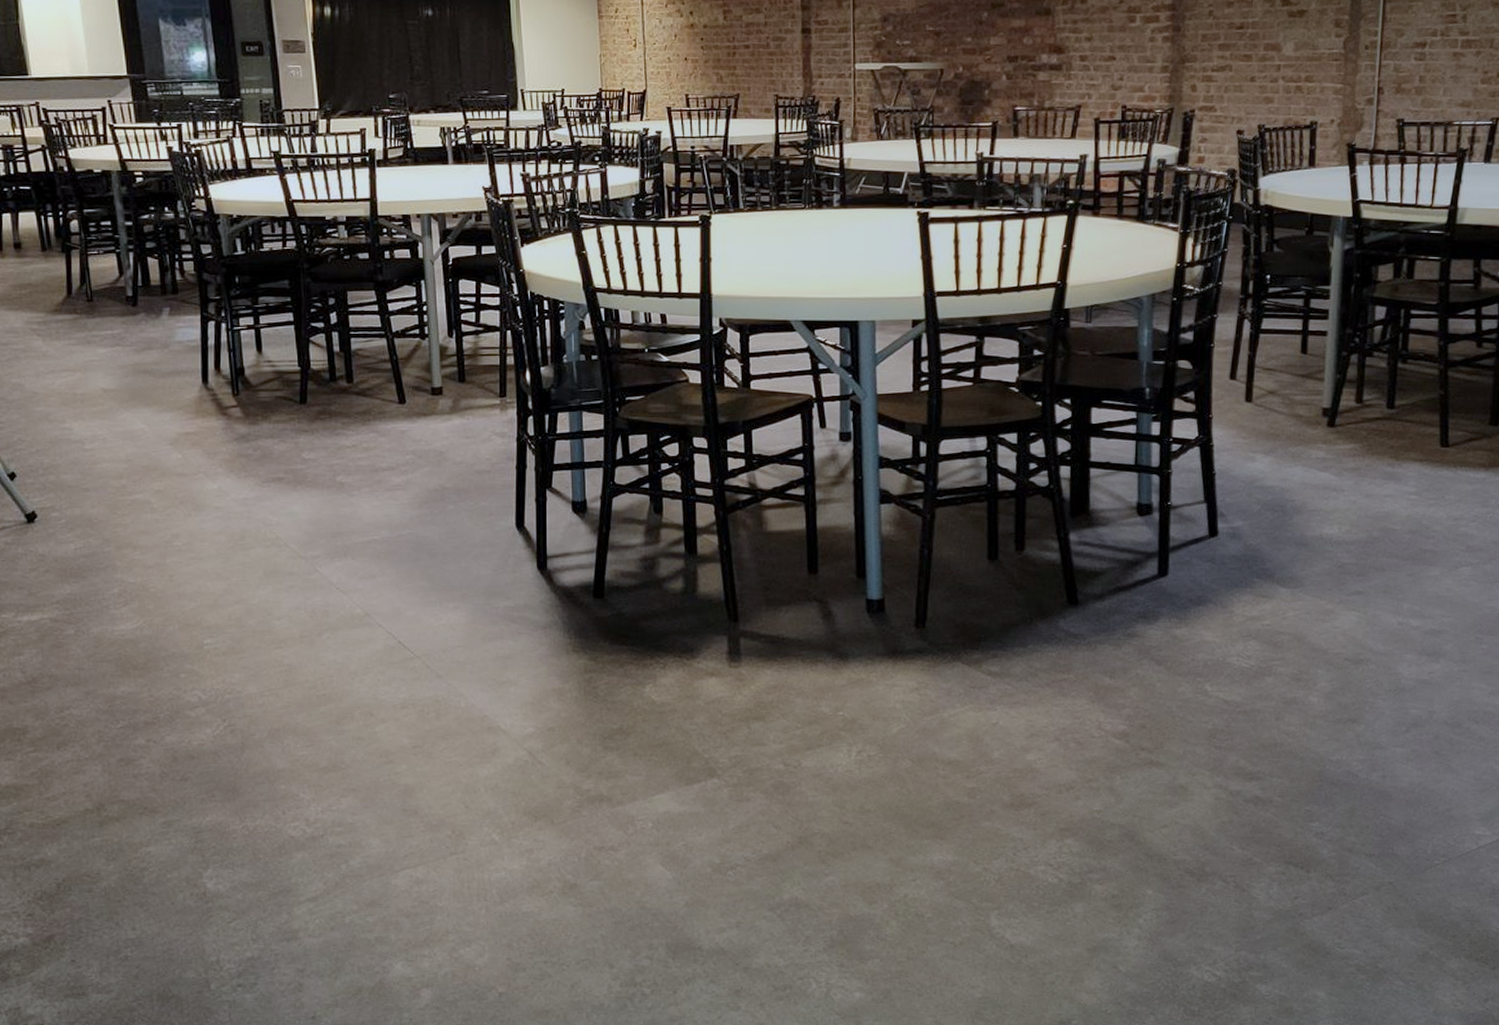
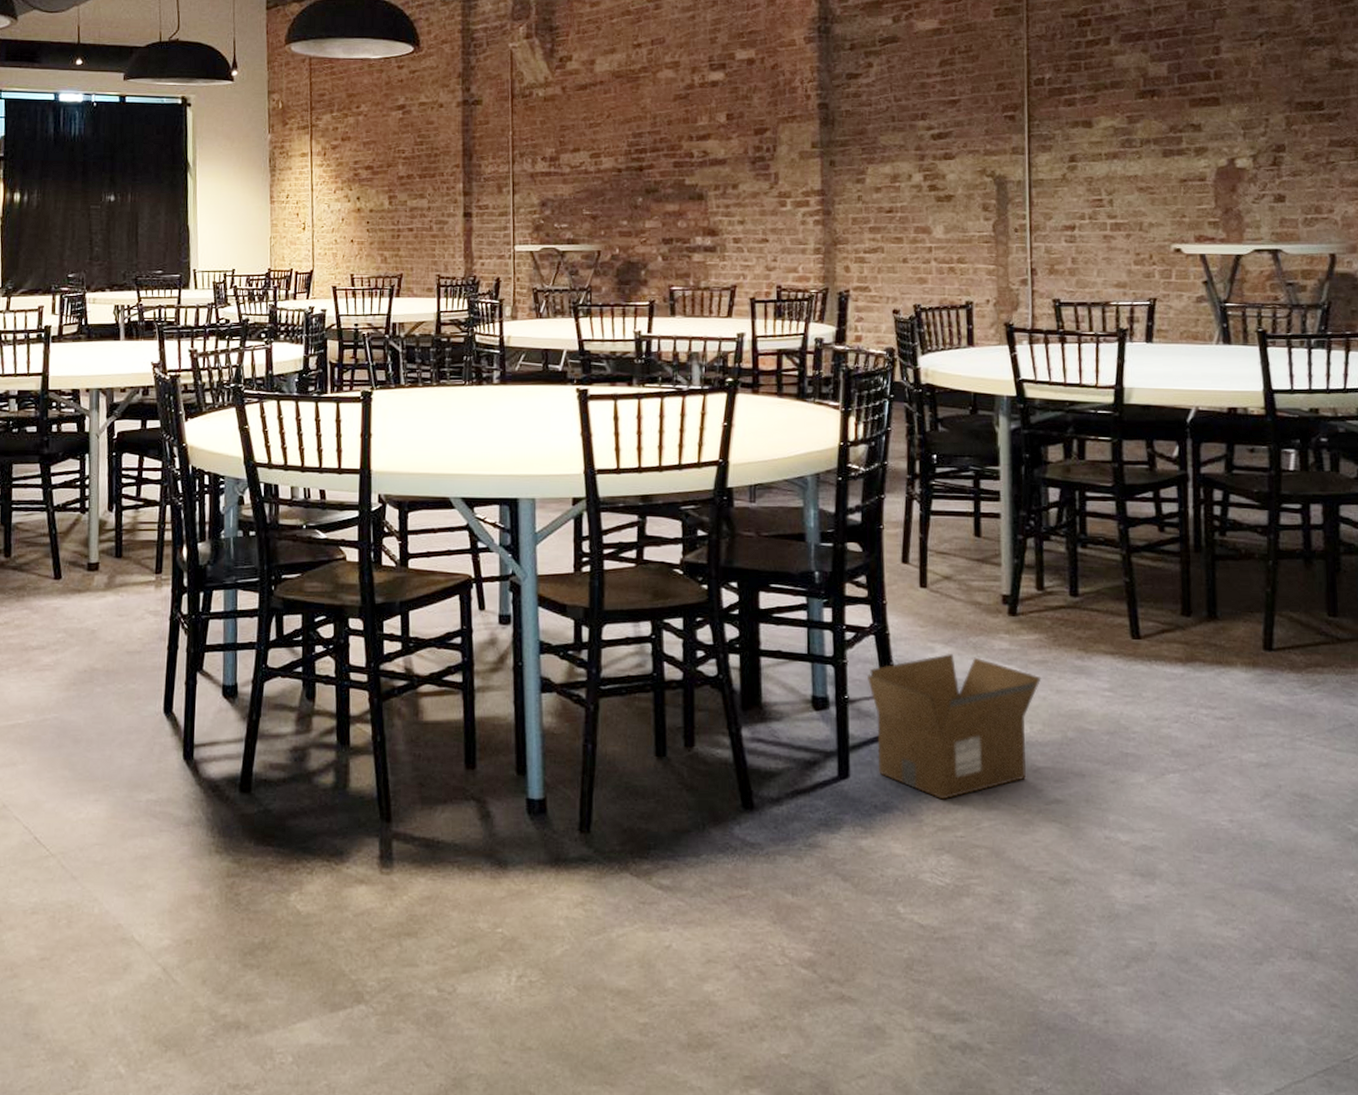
cardboard box: none [1189,463,1353,593] -> present [866,654,1042,800]

